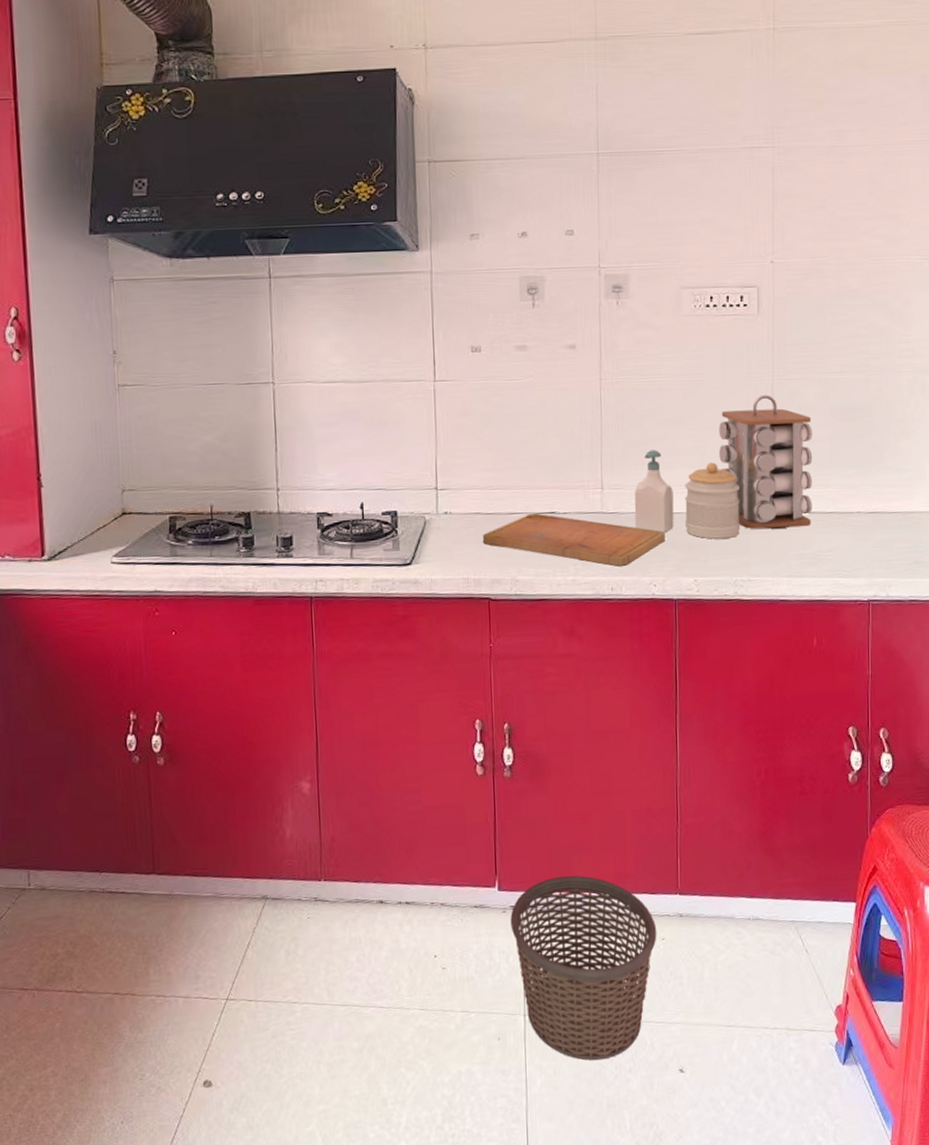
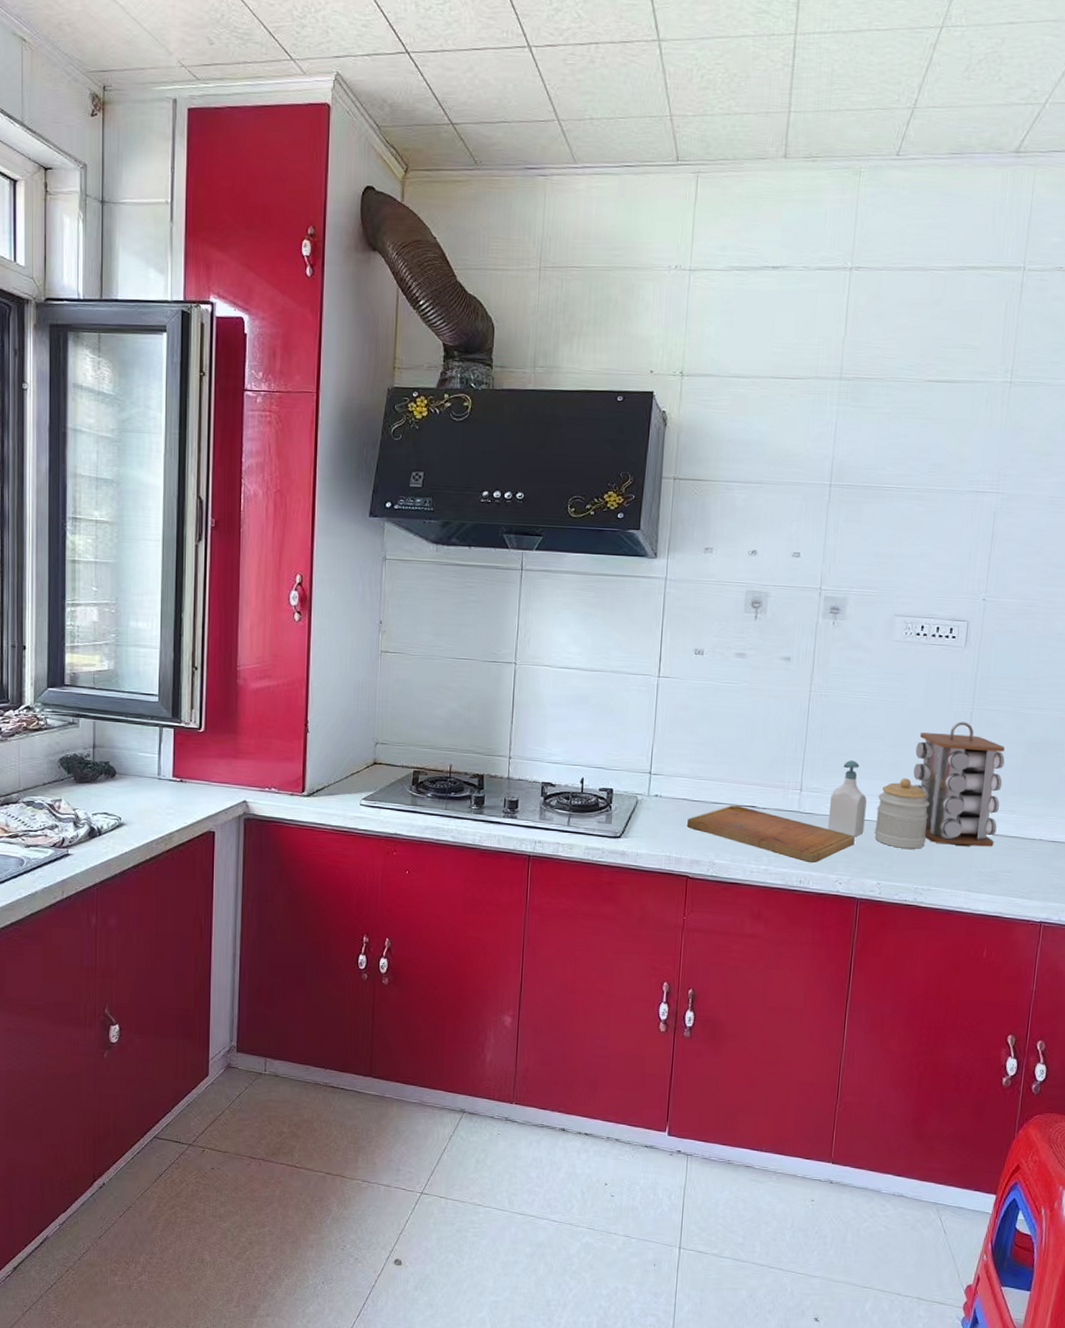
basket: present [510,875,657,1061] -> none [675,1131,808,1298]

